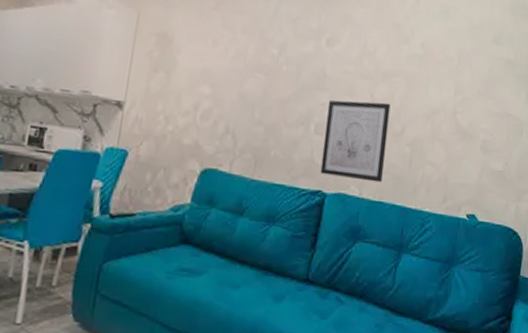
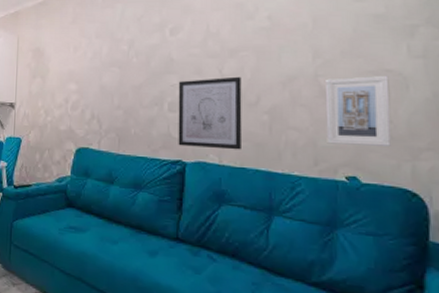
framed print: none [456,116,510,187] -> present [325,75,391,146]

